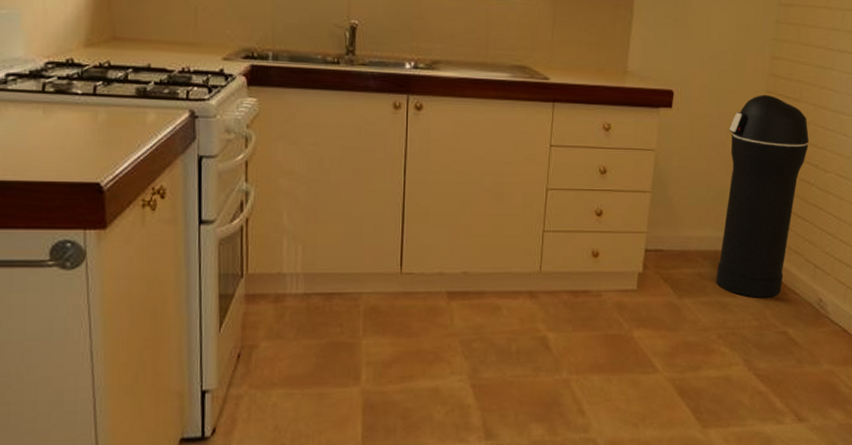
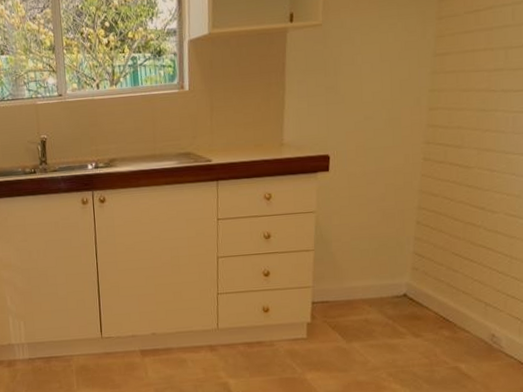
trash can: present [715,94,809,298] -> none [382,145,473,338]

